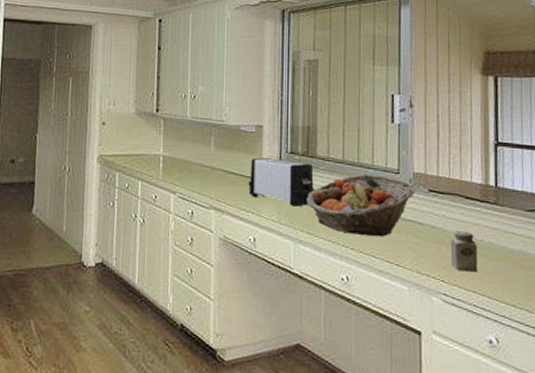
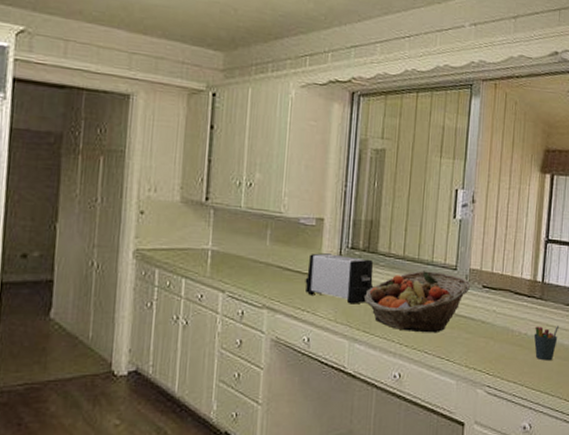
salt shaker: present [450,231,478,272] -> none [496,325,521,364]
pen holder: none [491,233,521,271] -> present [533,326,560,361]

